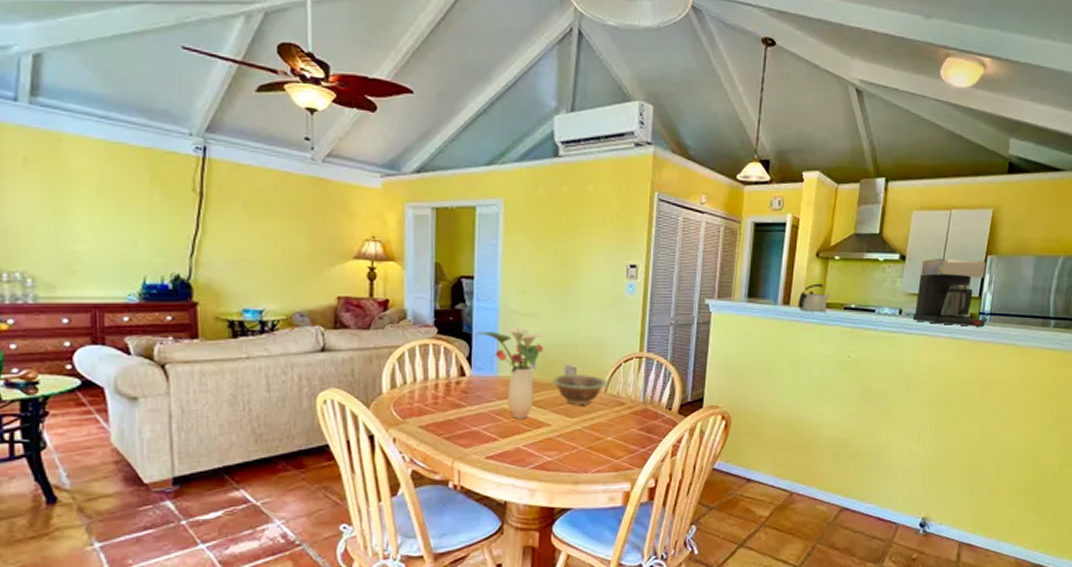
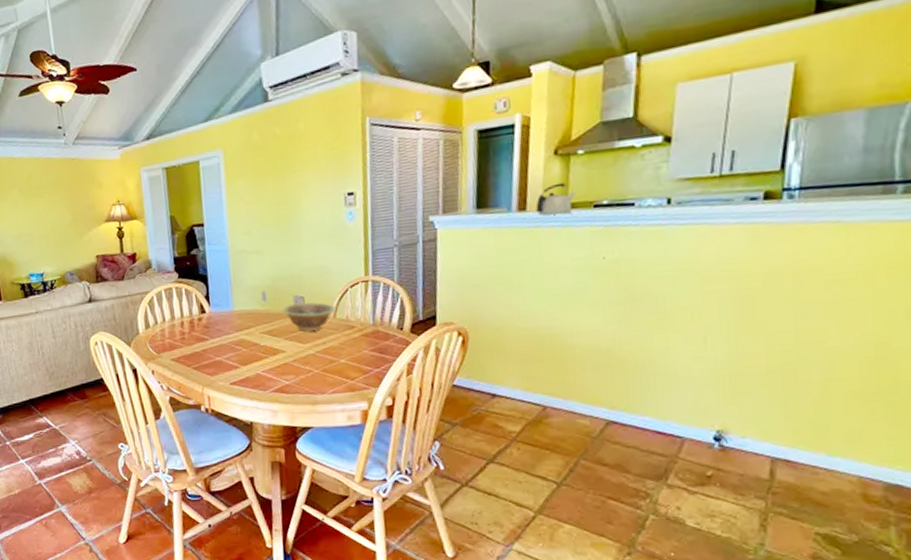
flower arrangement: present [473,328,544,419] -> none [208,265,272,348]
coffee maker: present [912,259,986,328] -> none [686,126,793,211]

